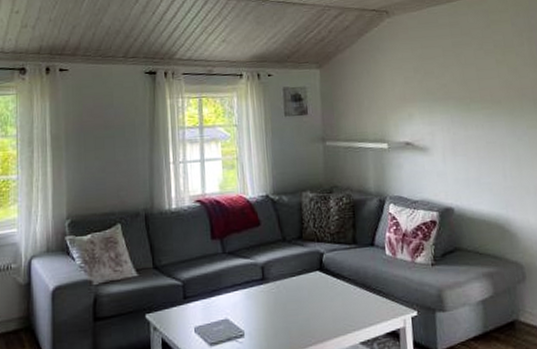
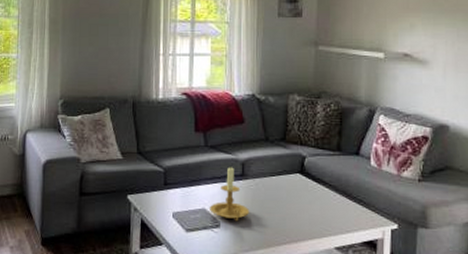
candle holder: none [232,270,274,329] -> present [210,165,250,222]

